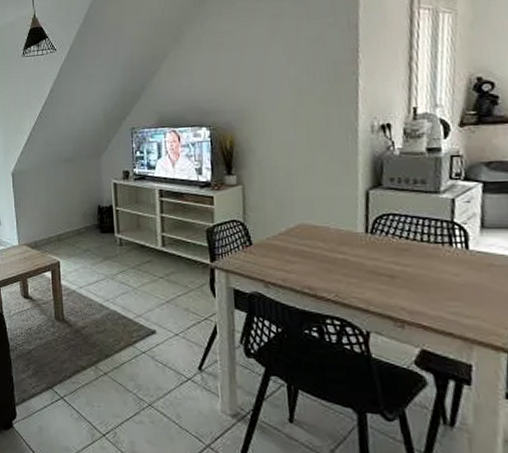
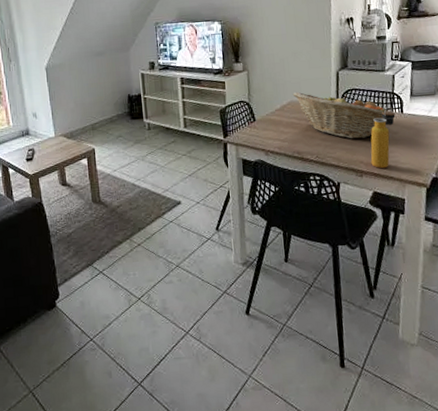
fruit basket: none [302,213,444,278] -> present [292,91,388,139]
water bottle: none [416,239,457,321] -> present [370,106,396,169]

